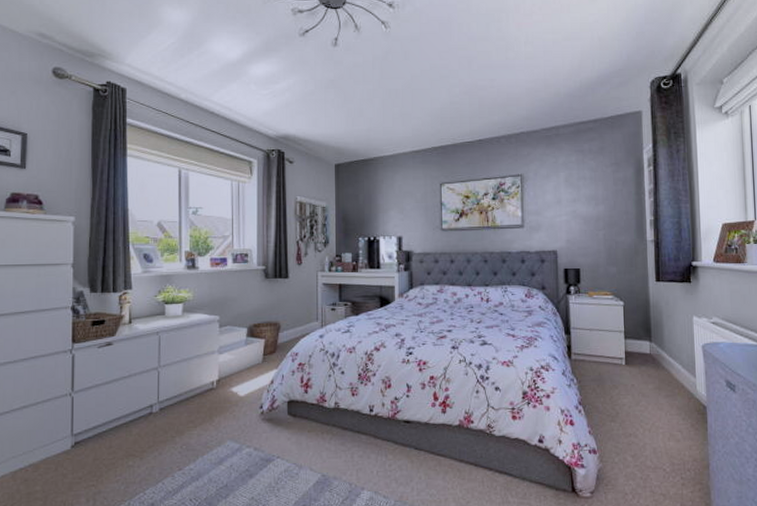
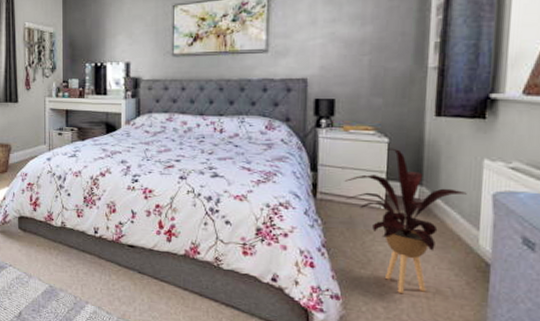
house plant: none [592,310,684,441] -> present [344,148,467,293]

